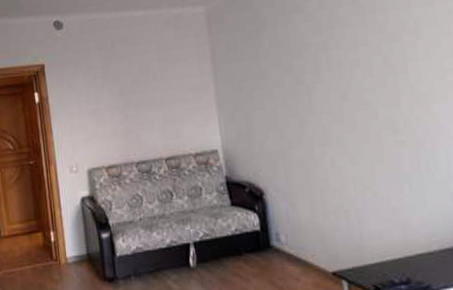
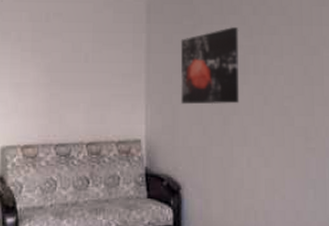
wall art: none [245,24,315,111] -> present [180,26,240,105]

